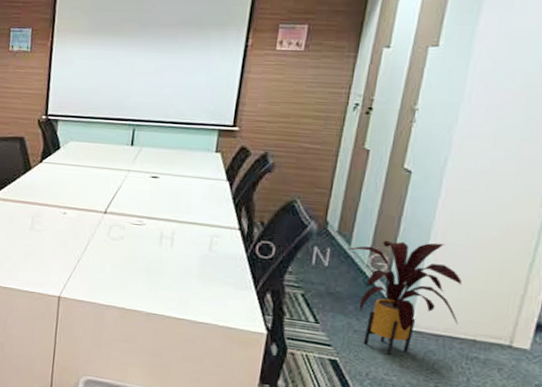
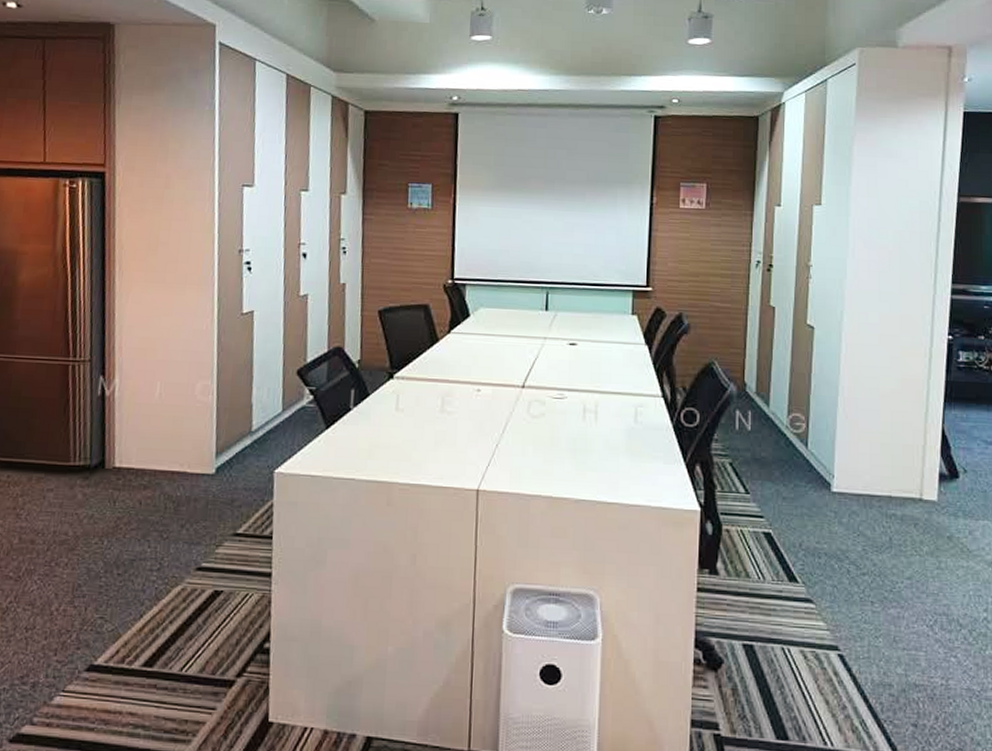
house plant: present [346,240,463,355] -> none [766,398,874,521]

